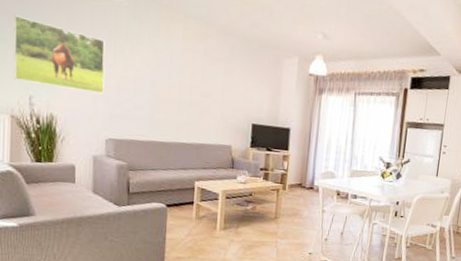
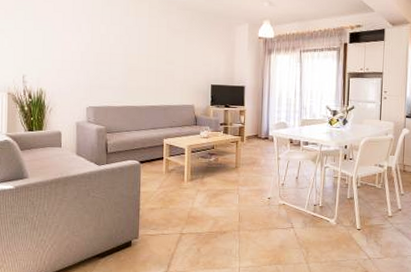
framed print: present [13,15,105,94] -> none [9,9,85,69]

